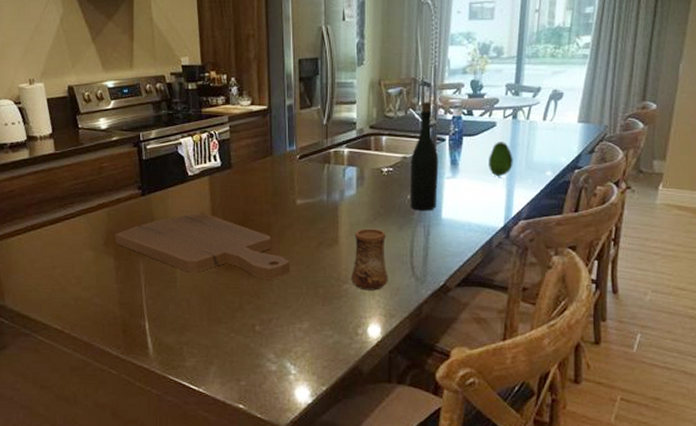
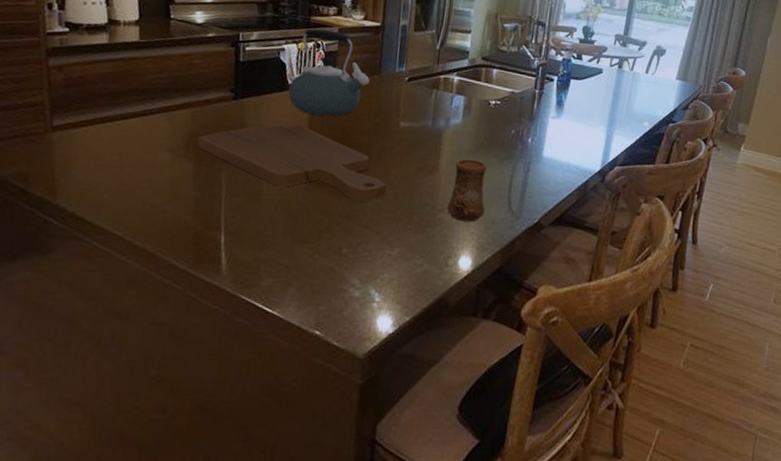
kettle: none [190,119,263,202] -> present [288,28,370,116]
bottle: present [410,102,439,211] -> none [513,40,546,148]
fruit: present [489,142,513,177] -> none [592,88,615,122]

